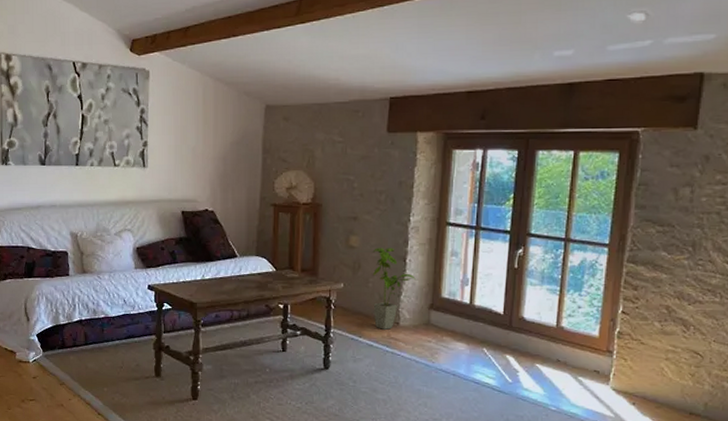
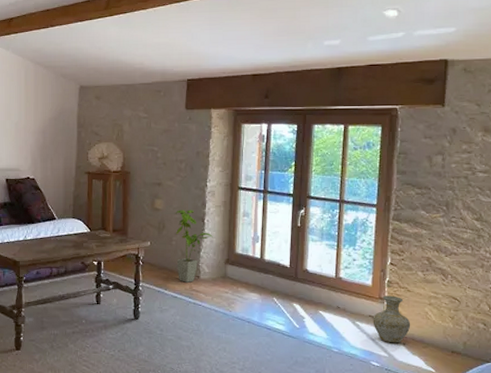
vase: none [598,348,643,403] -> present [373,295,411,343]

